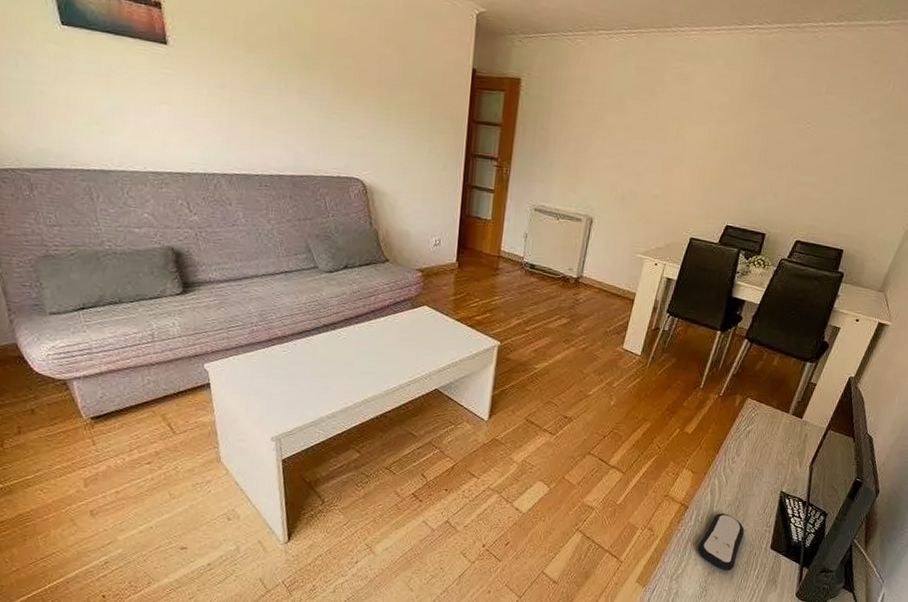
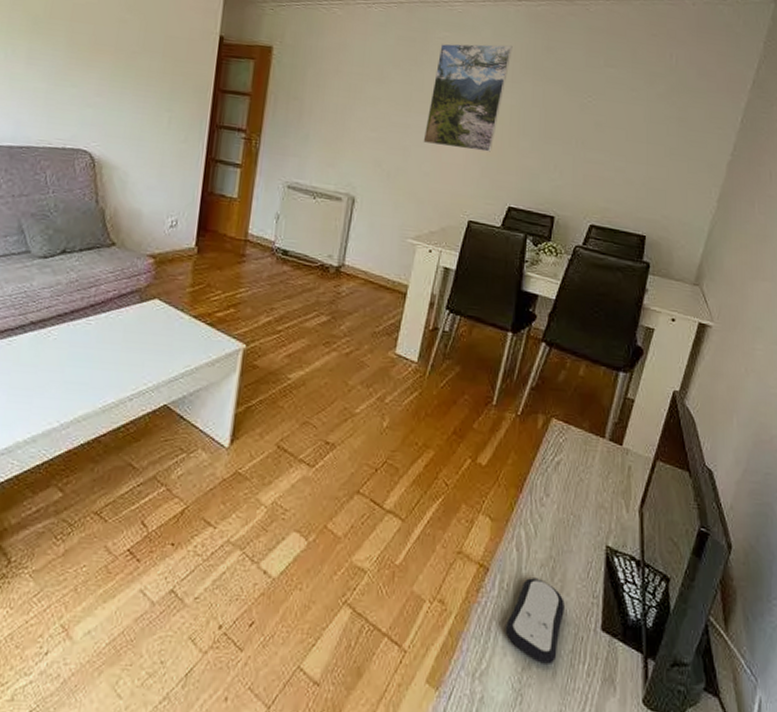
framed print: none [655,73,742,176] -> present [423,43,513,152]

